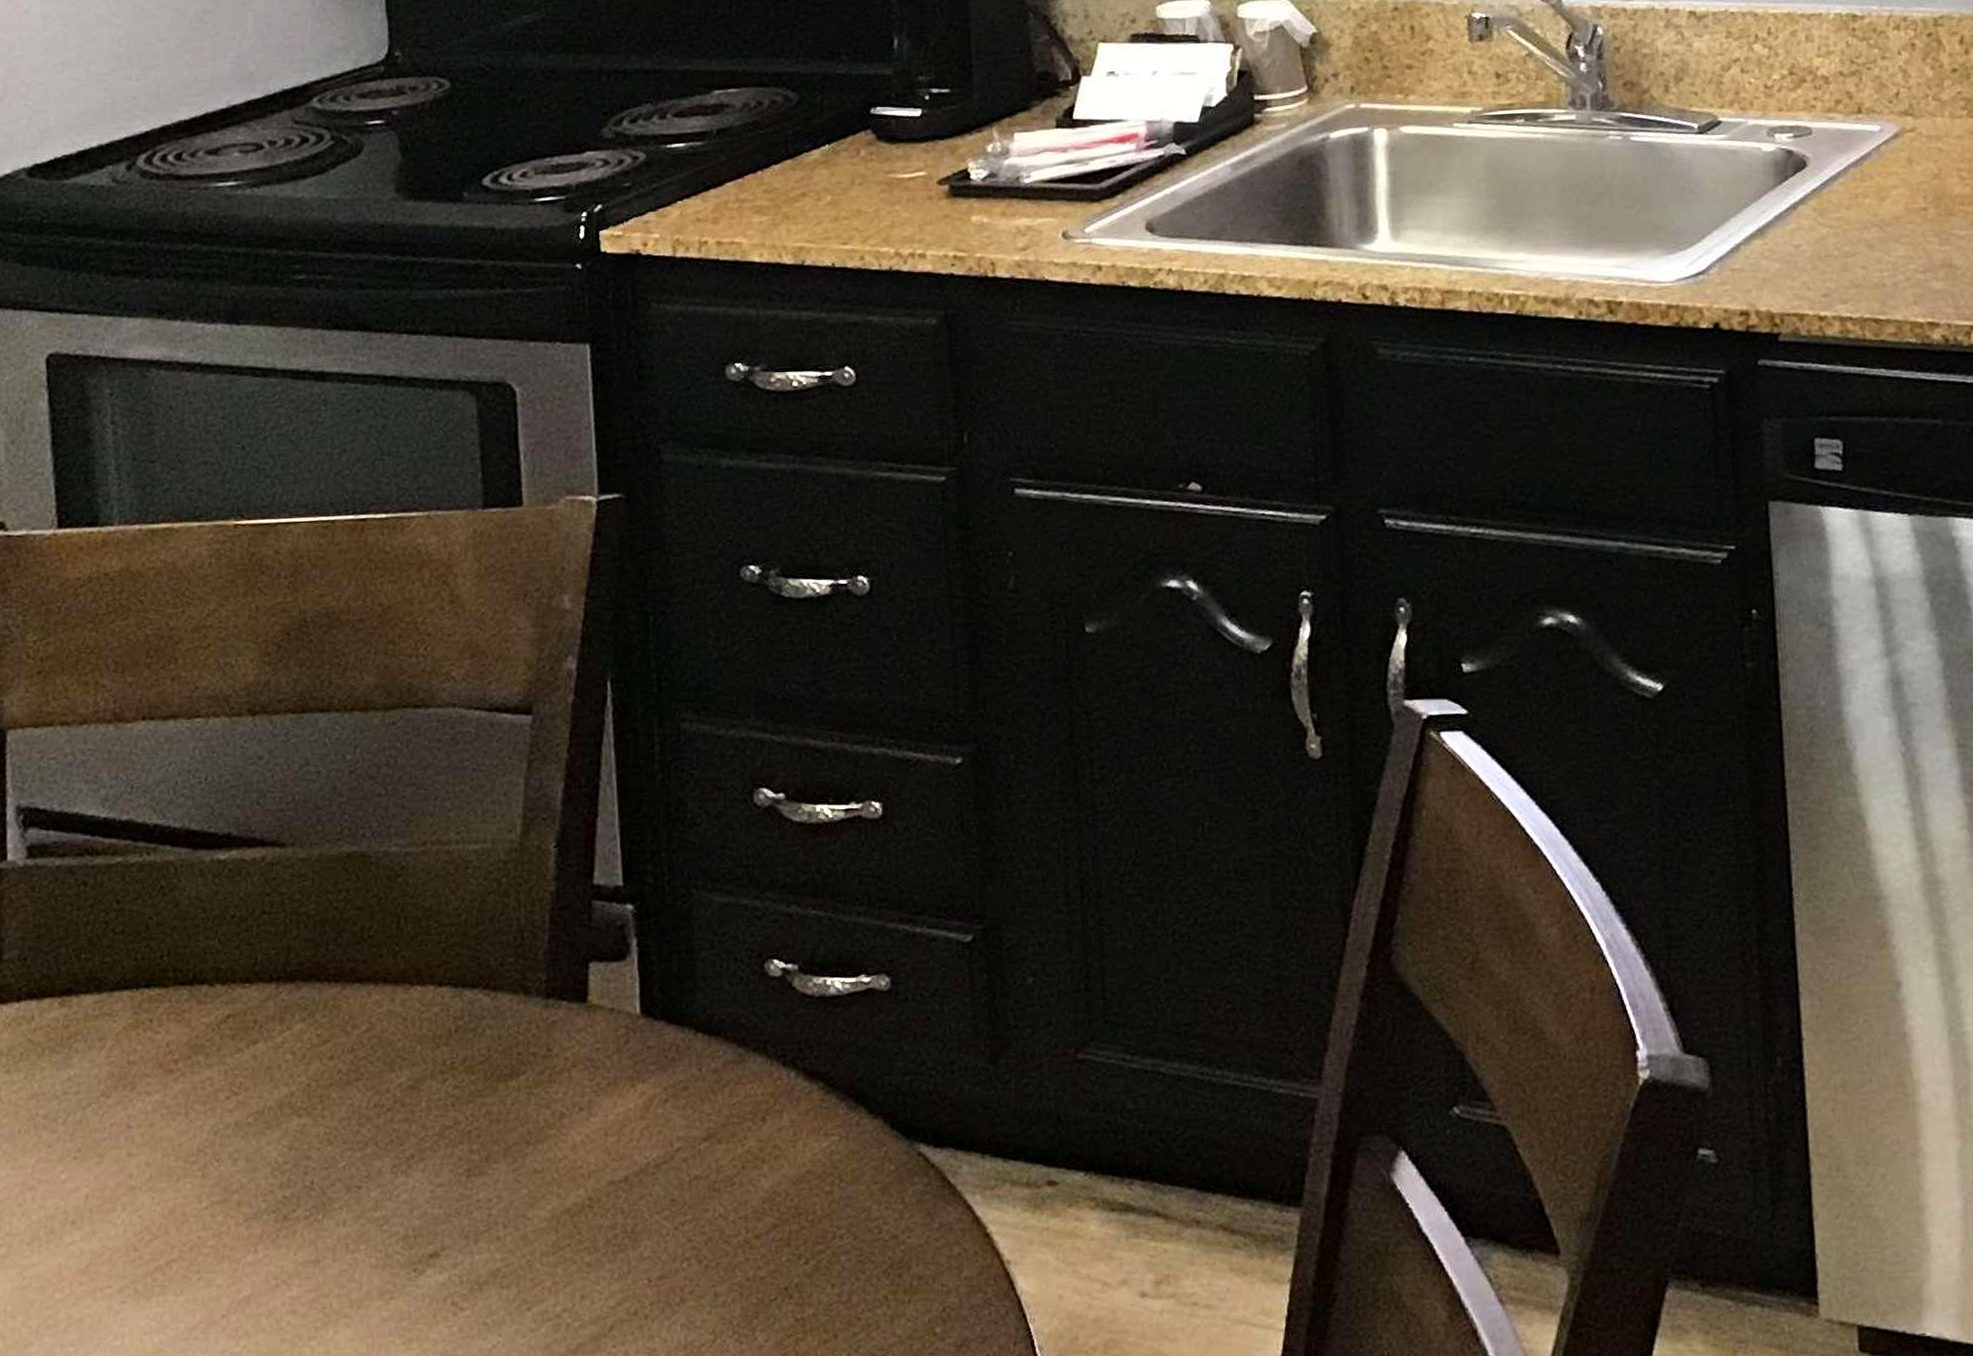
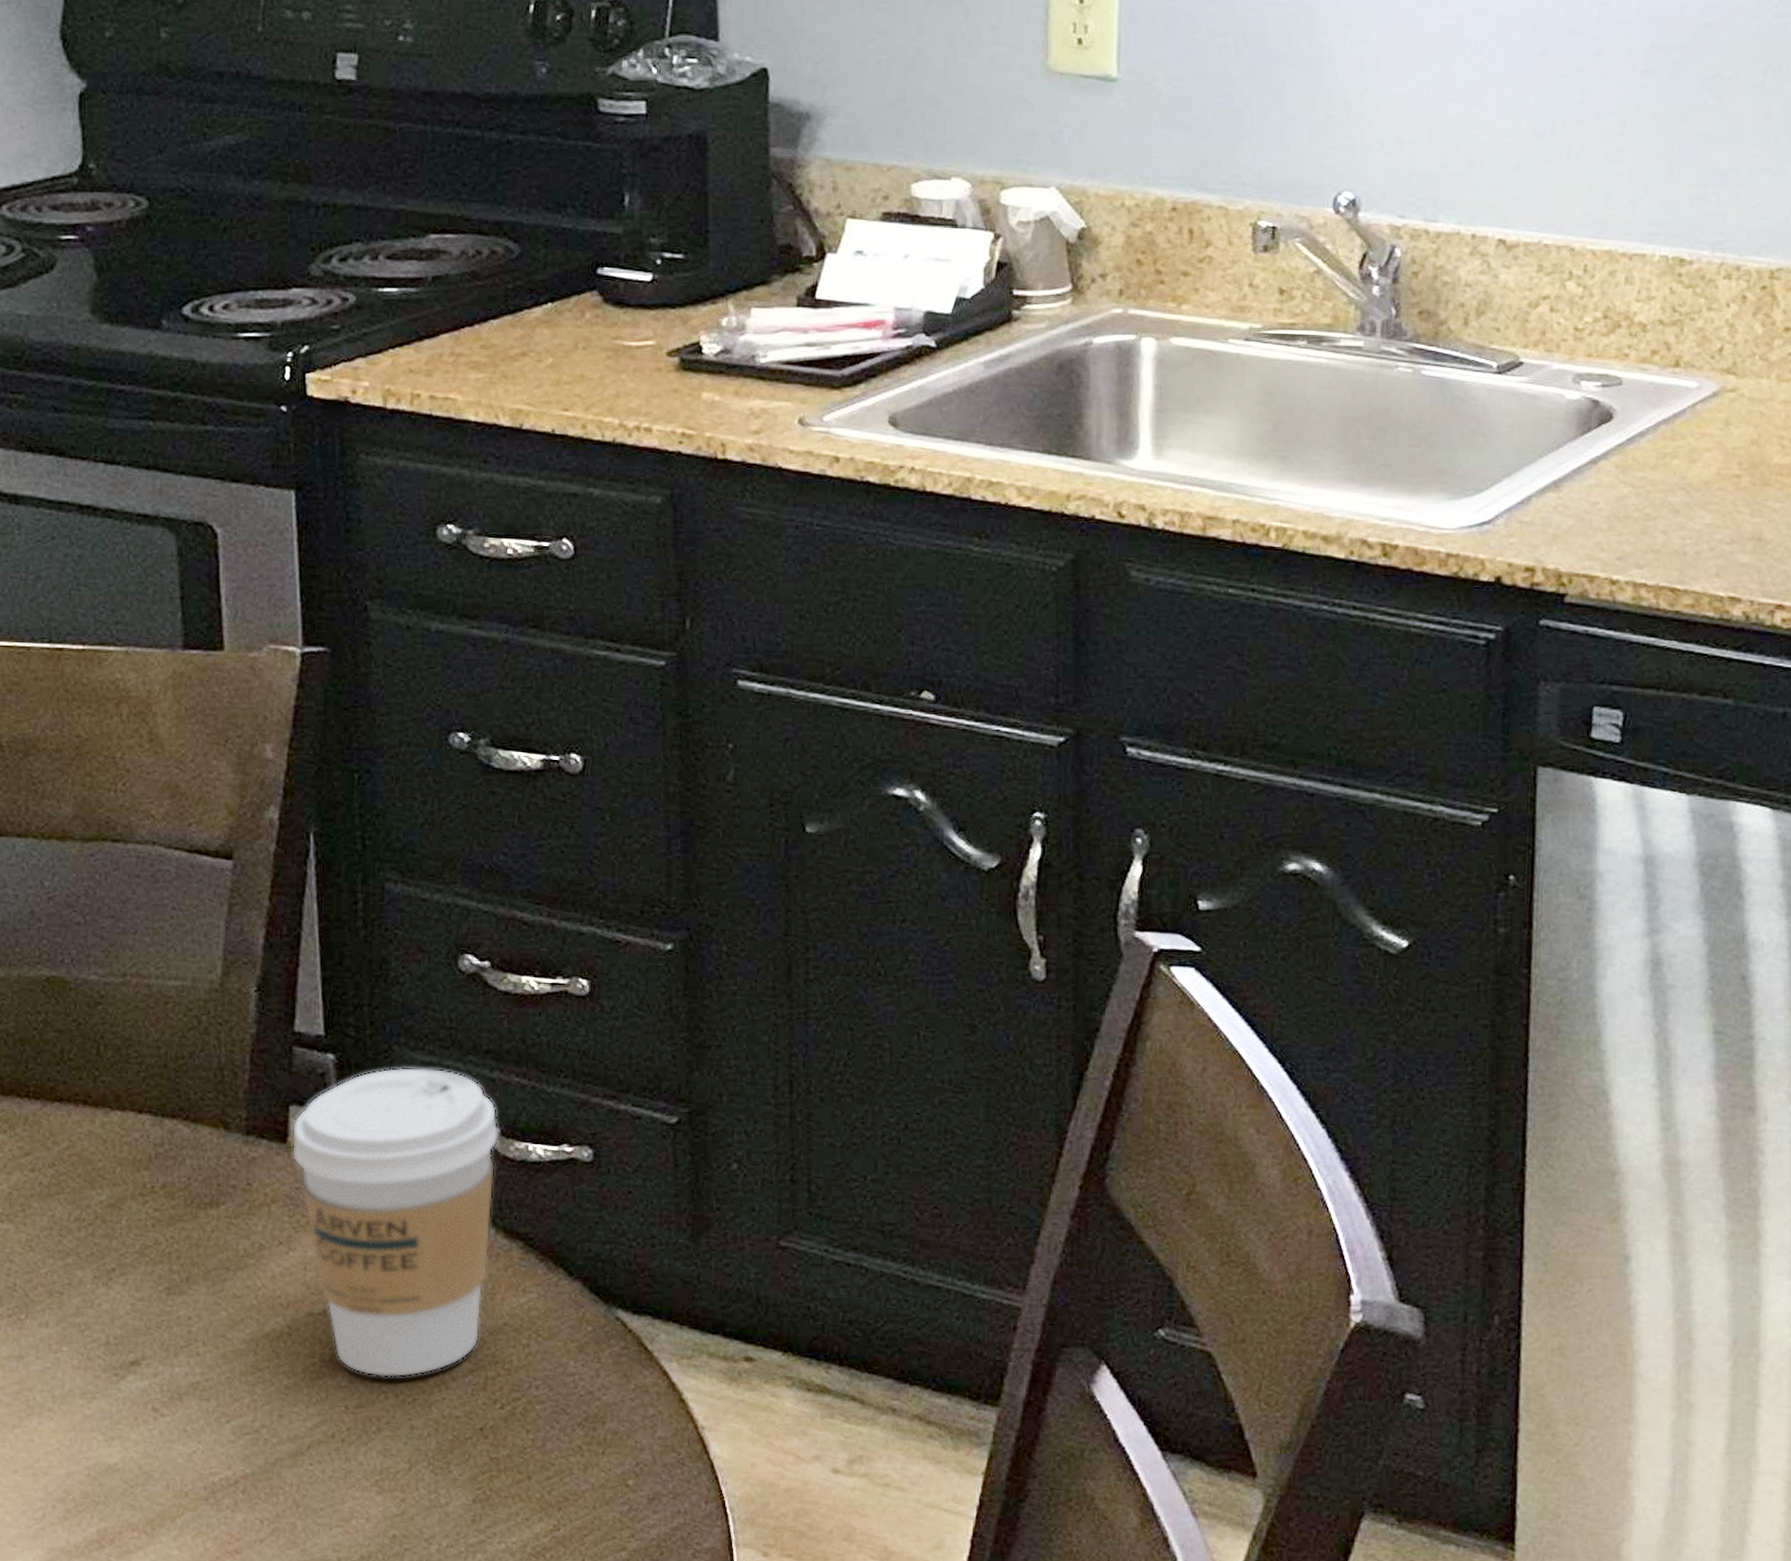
coffee cup: none [591,908,798,1243] -> present [291,1067,499,1378]

